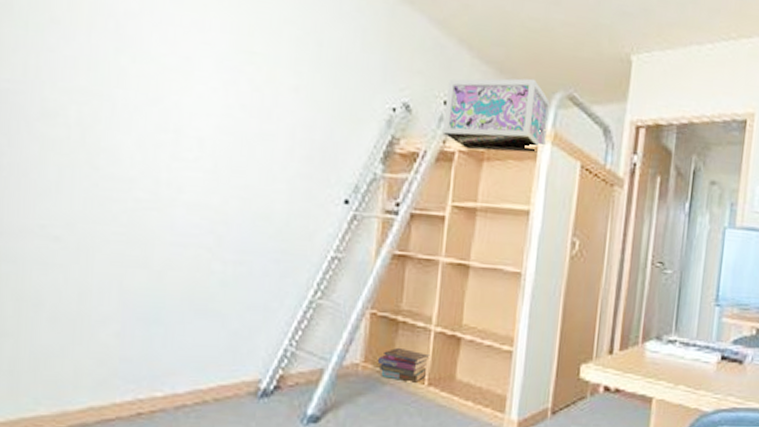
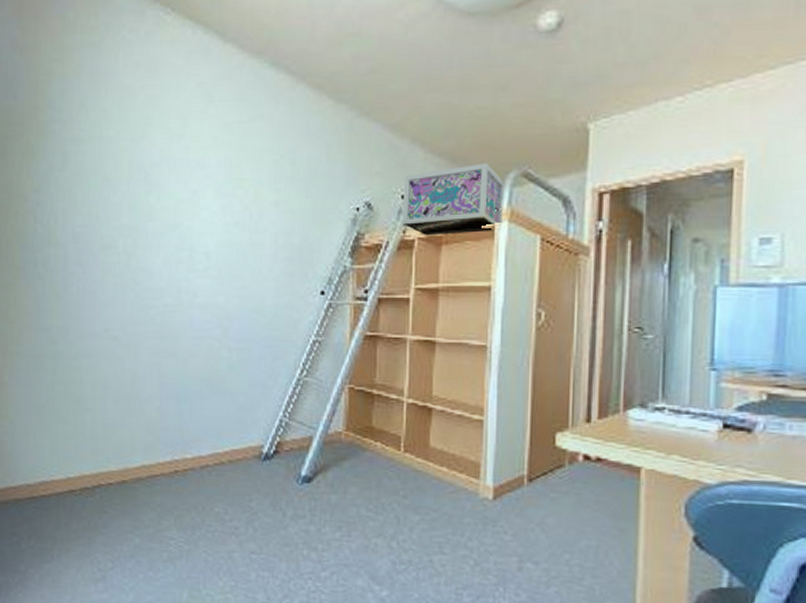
books: present [378,347,430,383] -> none [358,417,404,449]

